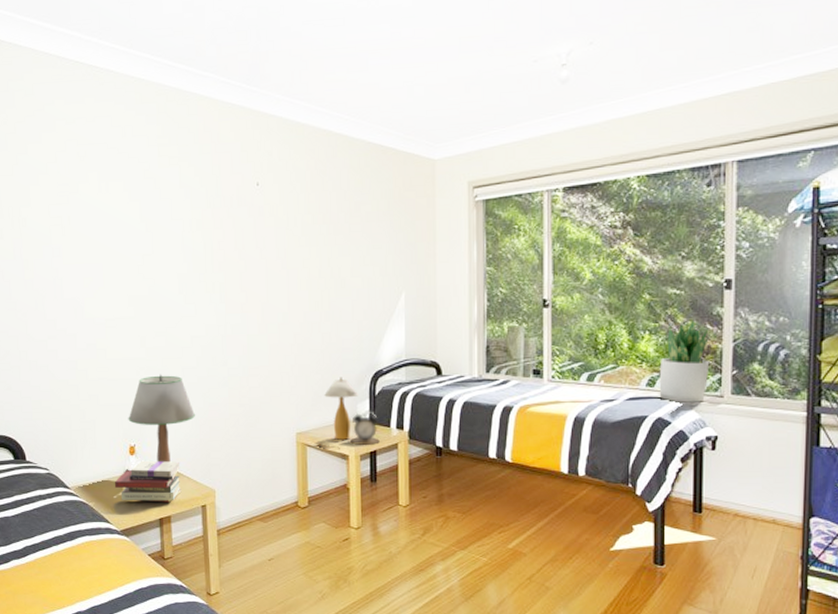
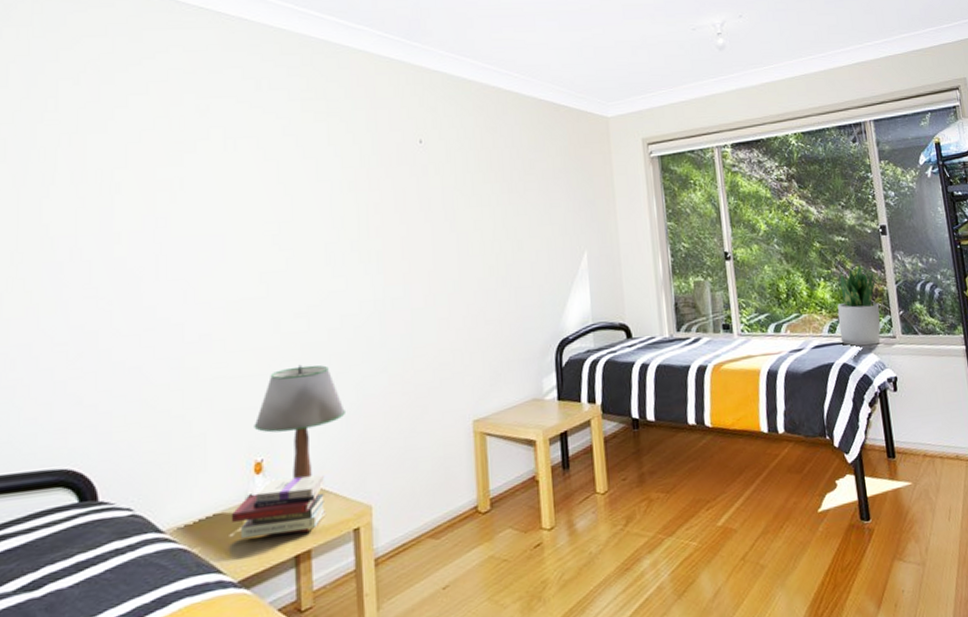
table lamp: present [324,377,359,440] -> none [504,349,544,424]
alarm clock: present [350,411,380,446] -> none [537,385,570,427]

